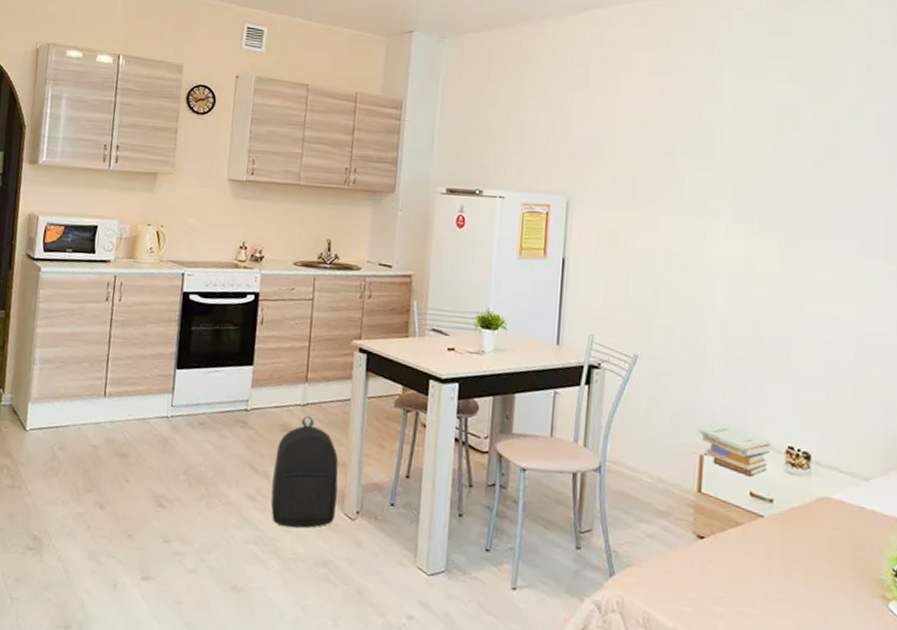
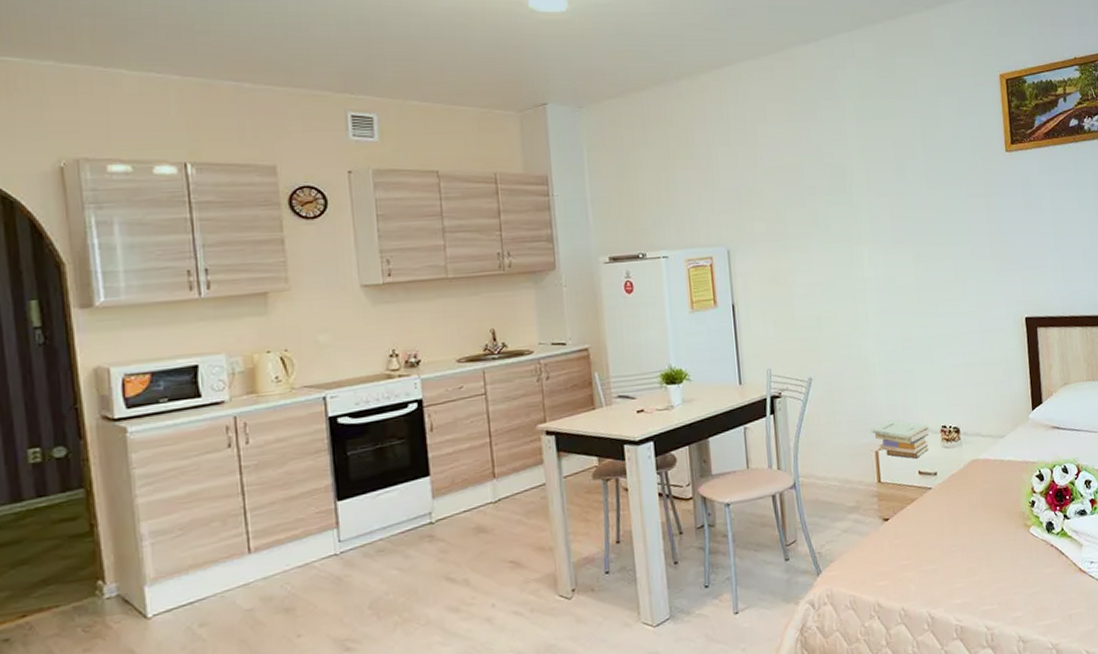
backpack: present [270,416,339,528] -> none [473,511,550,628]

